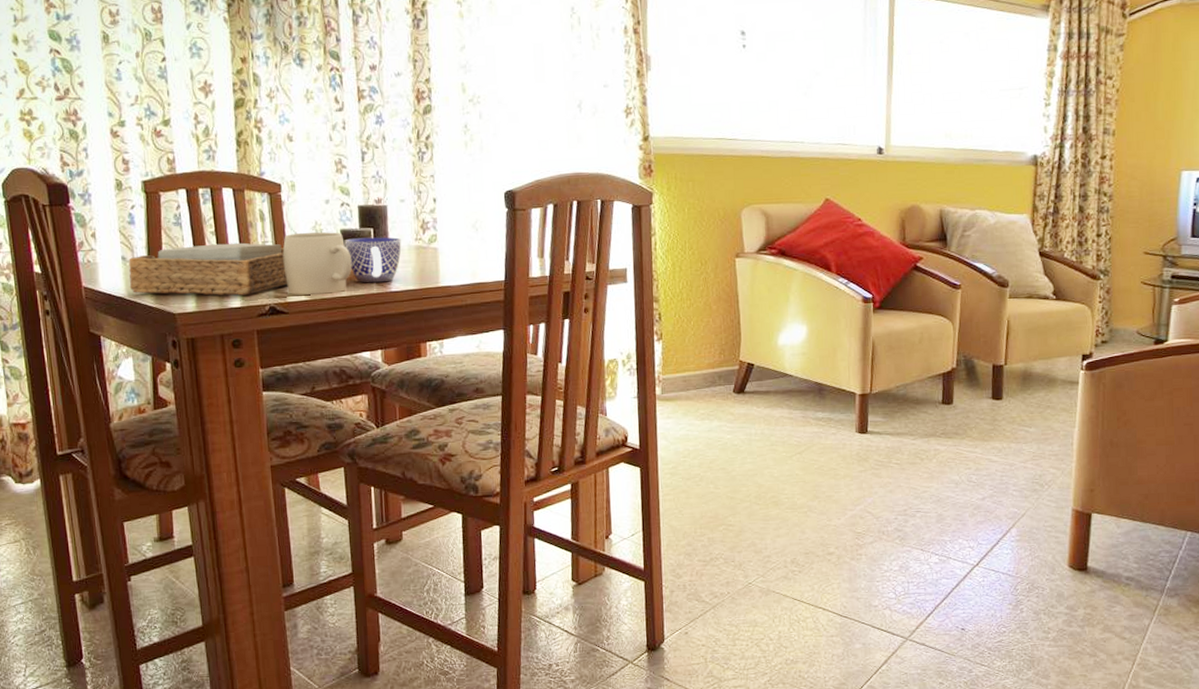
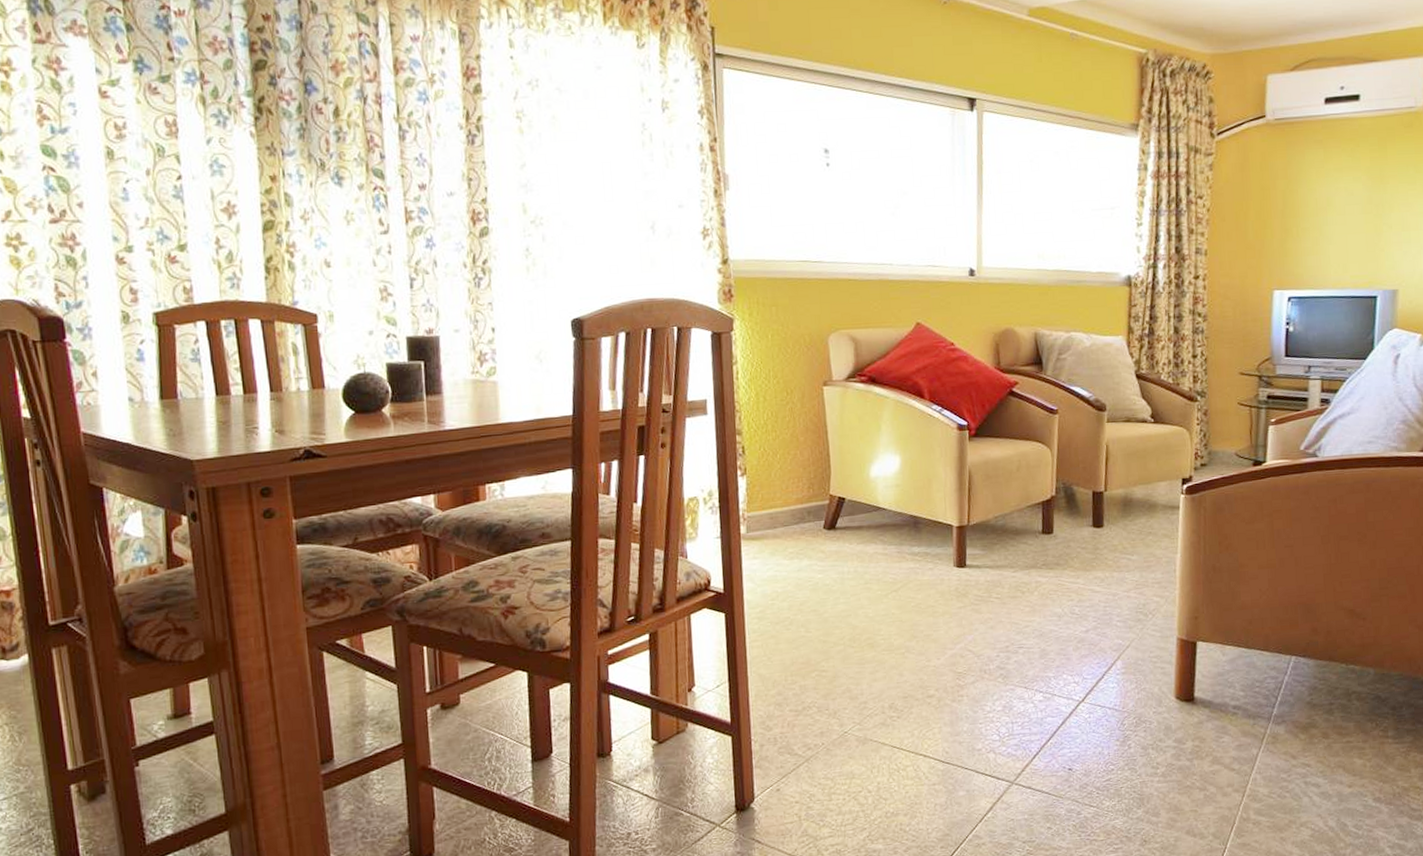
napkin holder: present [129,242,288,296] -> none [137,379,326,439]
mug: present [282,232,352,296] -> none [319,366,400,437]
cup: present [344,237,402,283] -> none [391,370,456,421]

